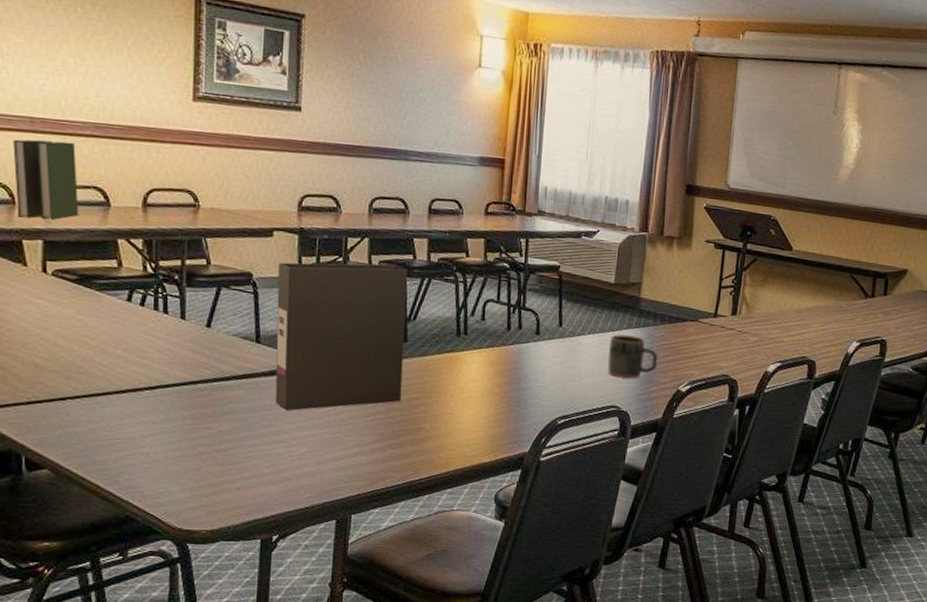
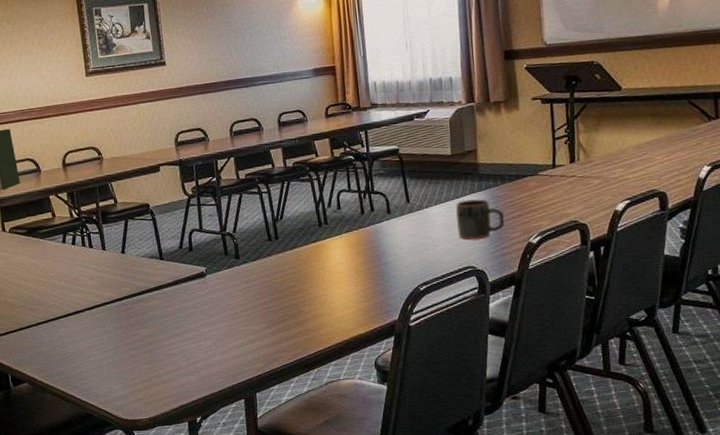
binder: present [275,262,408,411] -> none [167,175,281,312]

